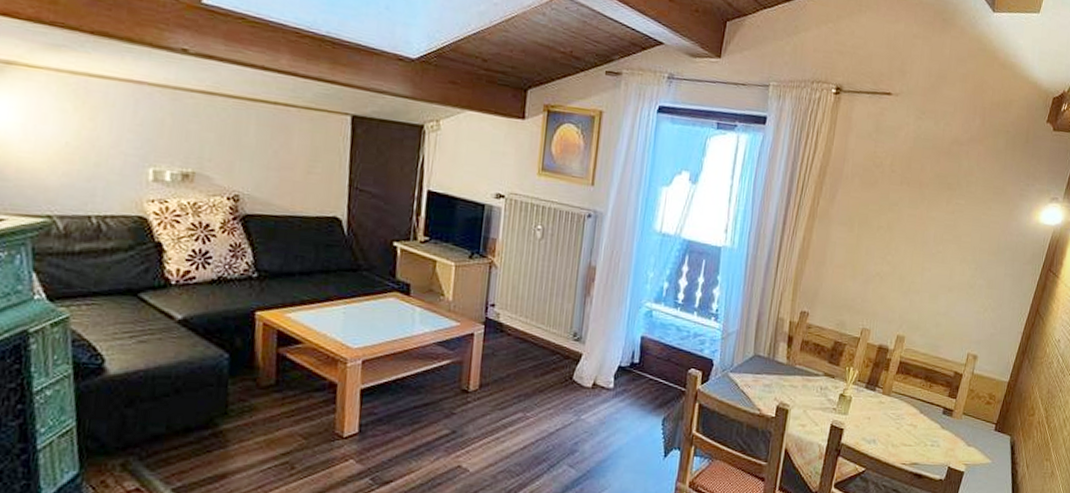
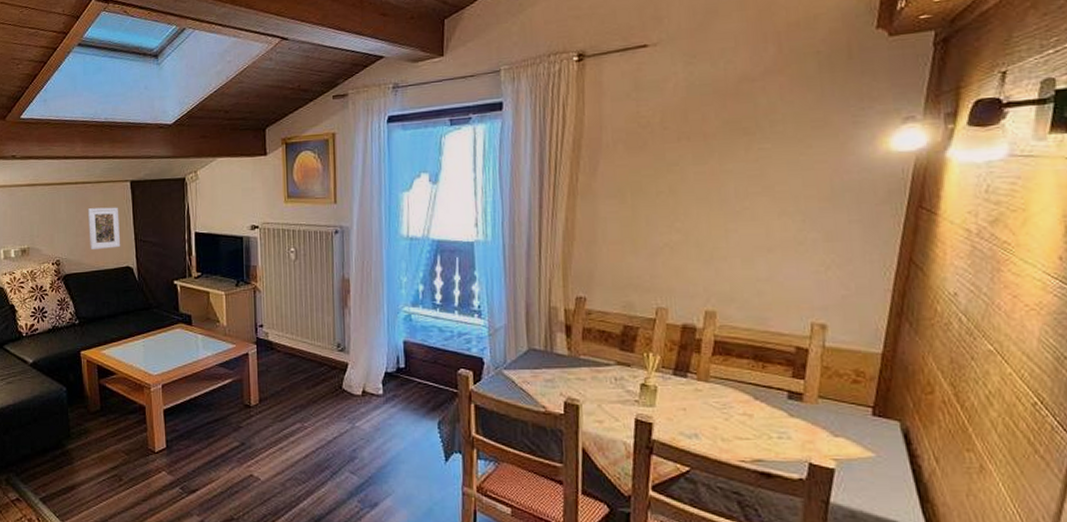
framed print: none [285,138,332,193] -> present [87,207,121,251]

